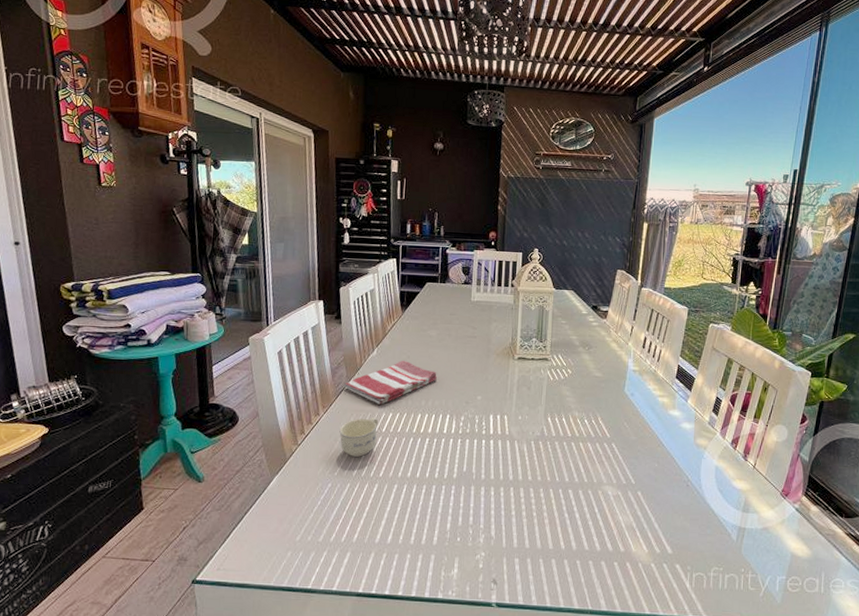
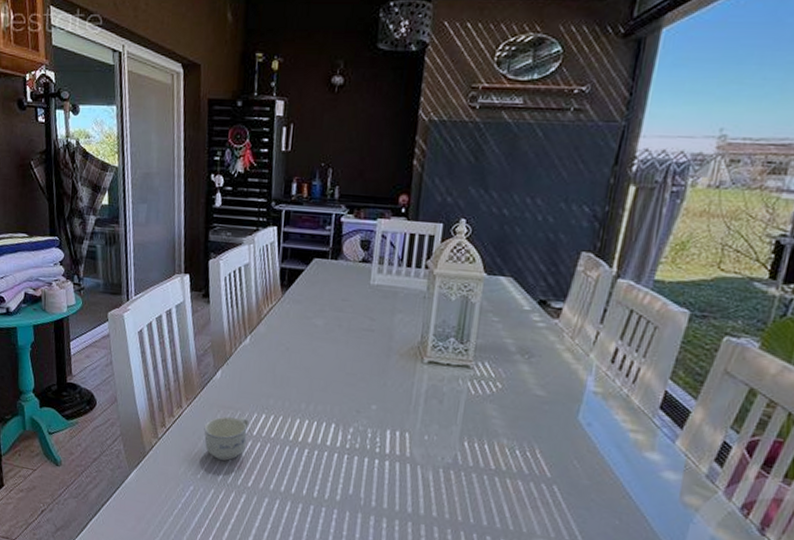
dish towel: present [343,361,438,405] -> none [209,353,323,403]

